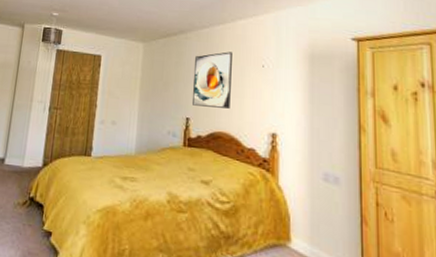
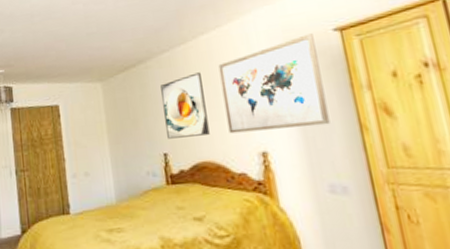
wall art: none [247,38,335,120] -> present [218,33,330,134]

